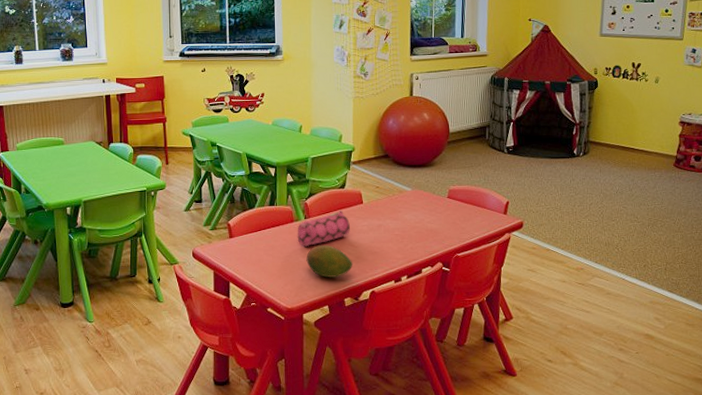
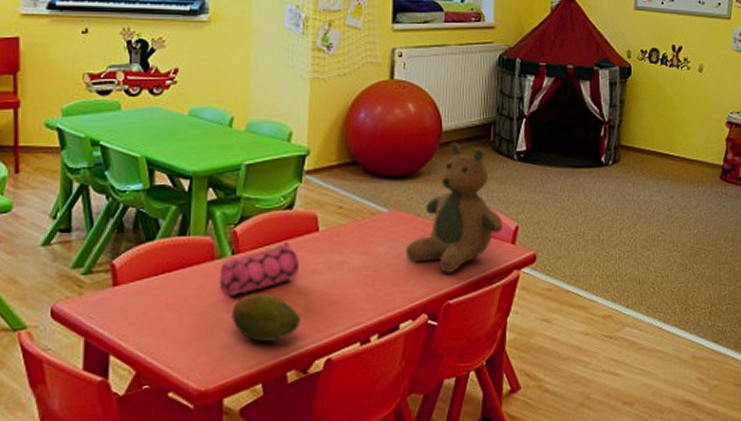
teddy bear: none [424,140,497,234] -> present [405,141,503,273]

